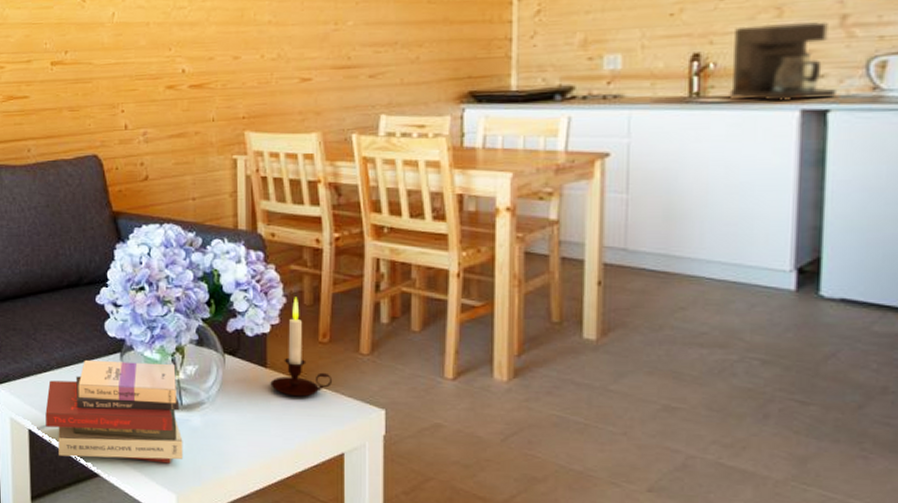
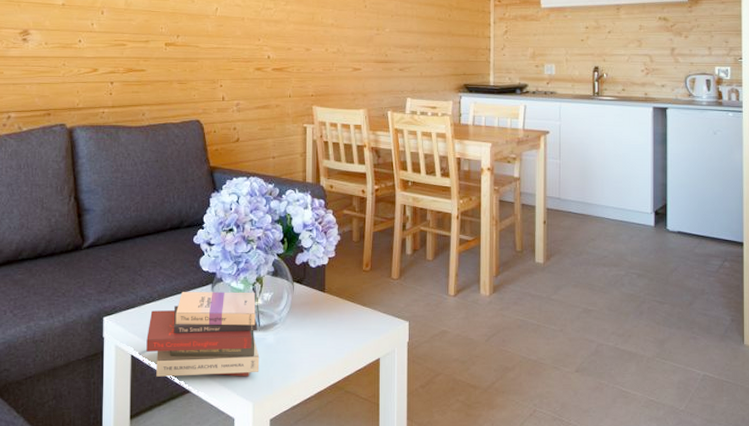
candle: present [270,297,333,397] -> none [327,235,373,315]
coffee maker: present [729,22,838,102] -> none [615,50,671,101]

